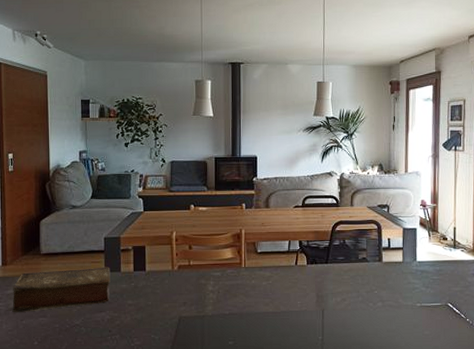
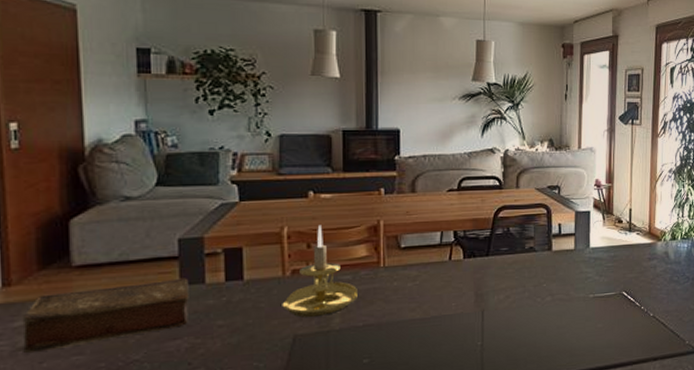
candle holder: none [171,231,225,303] -> present [282,225,357,317]

